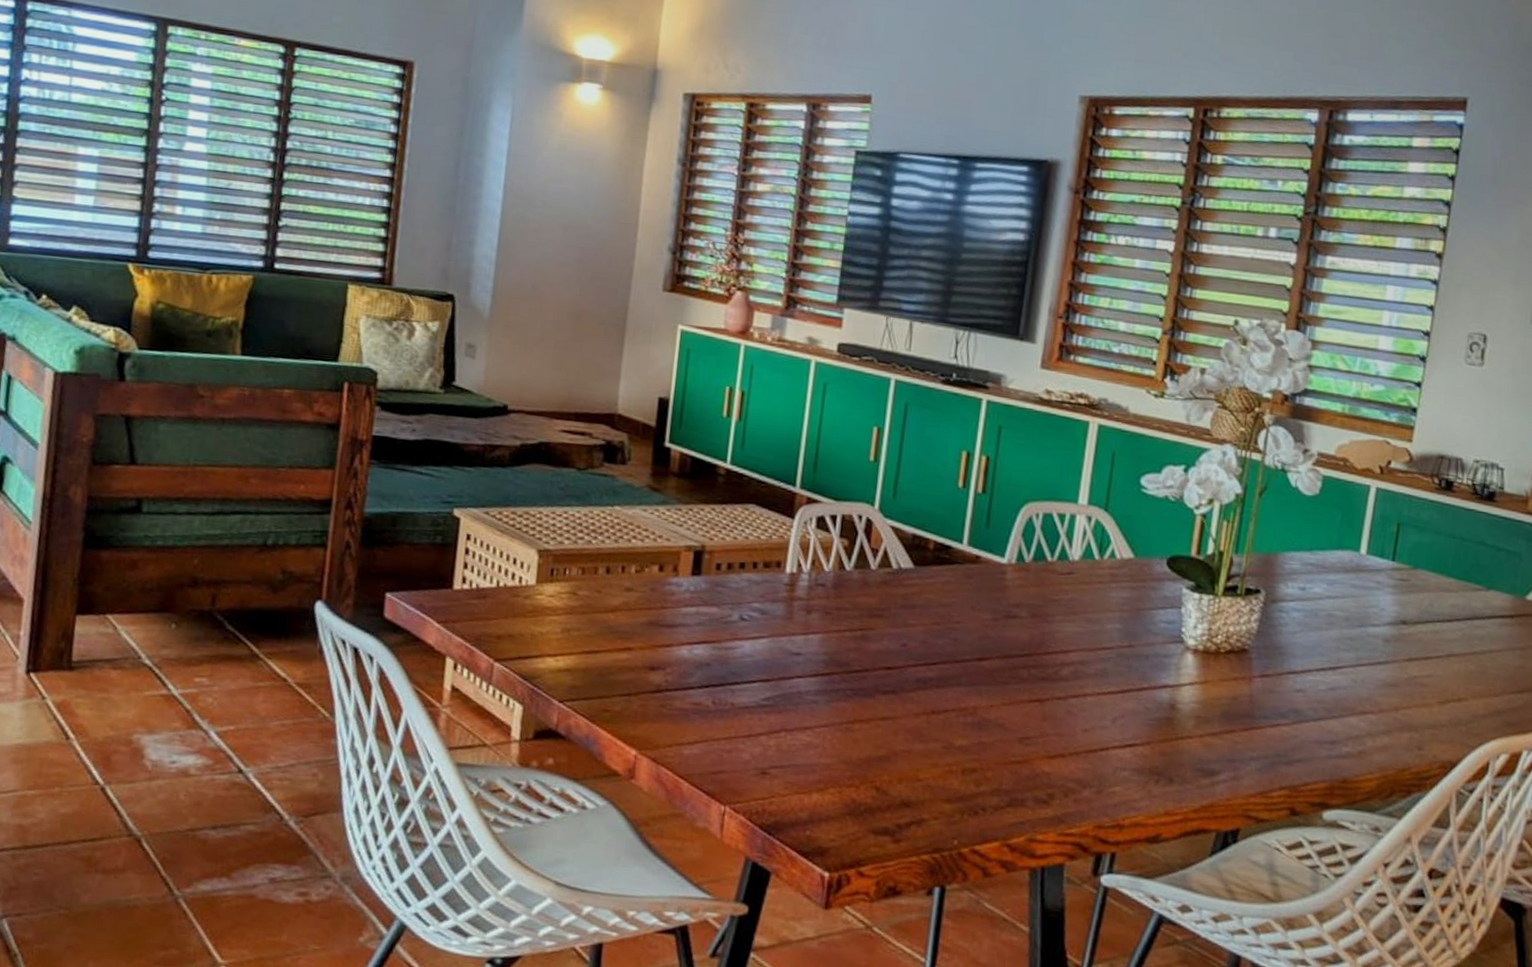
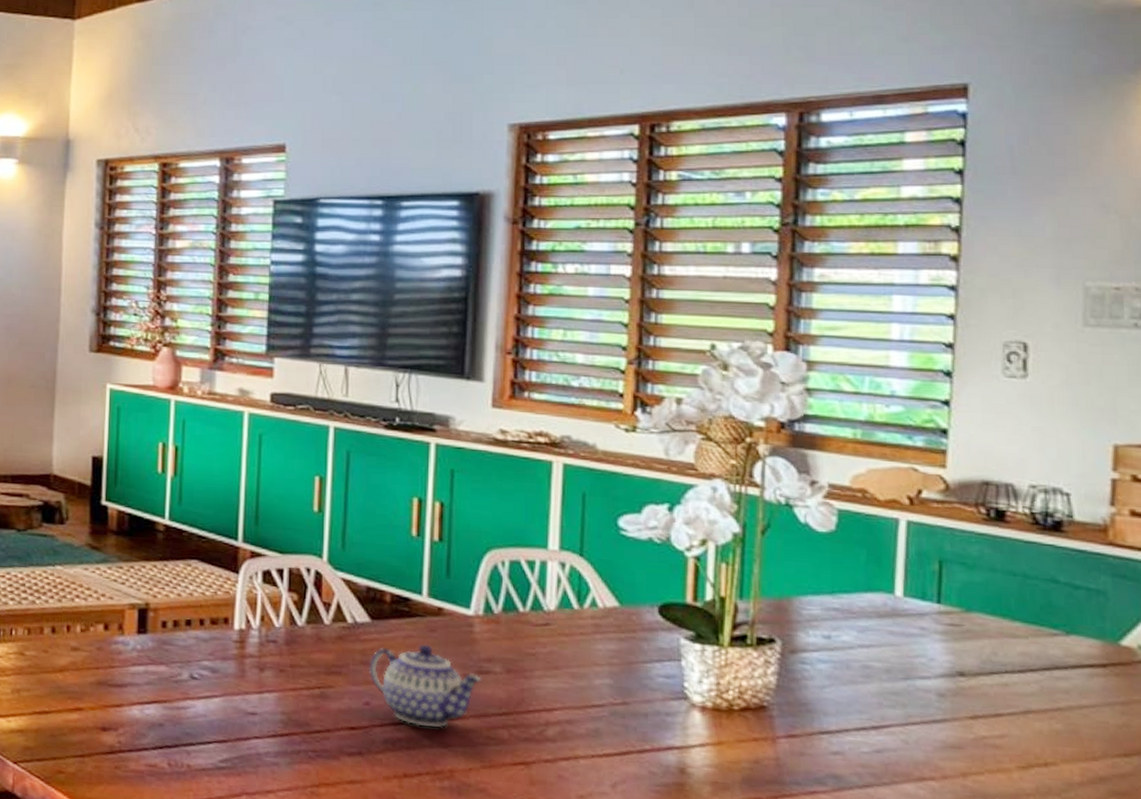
teapot: none [907,589,1009,667] -> present [368,643,482,727]

